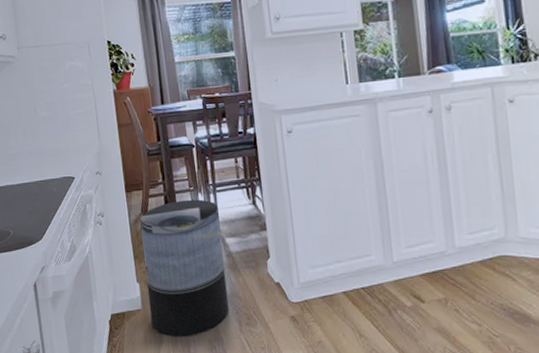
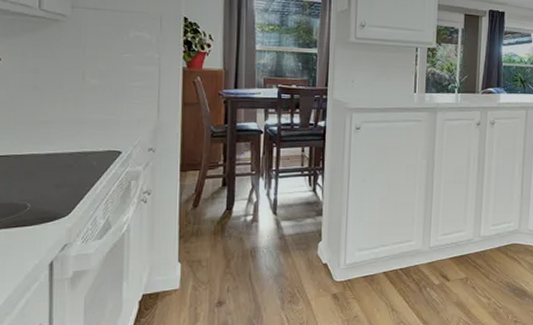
trash can: present [140,199,229,337] -> none [188,183,278,316]

